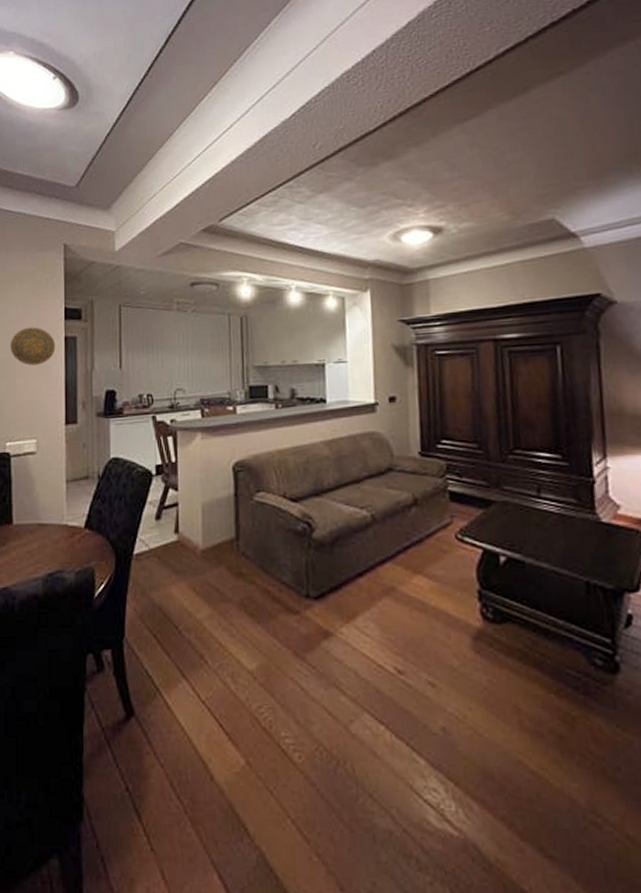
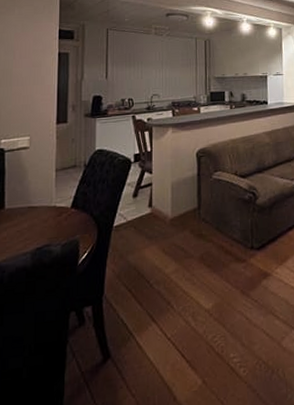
decorative plate: present [10,327,56,366] -> none [7,44,50,76]

